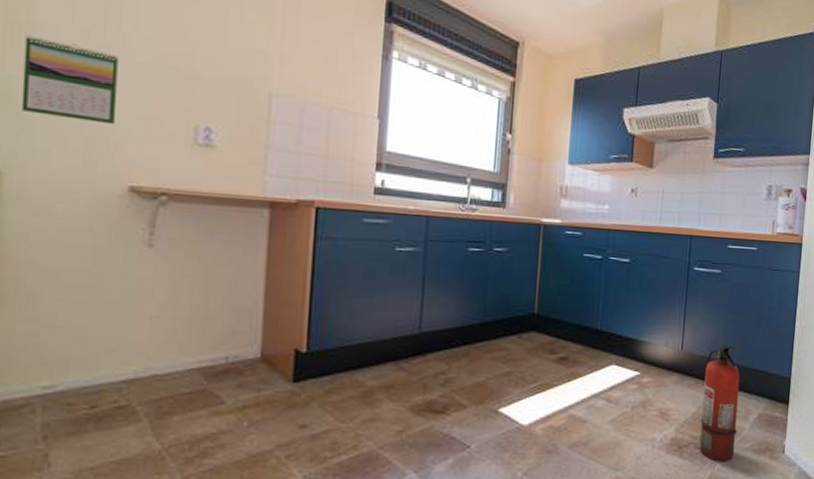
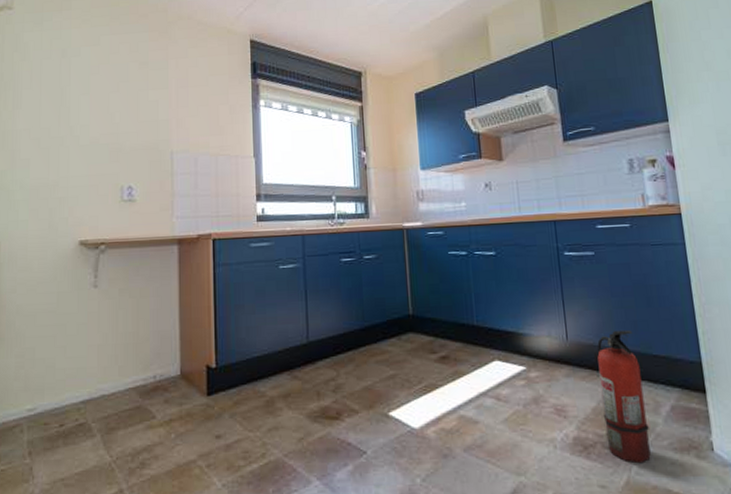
calendar: present [21,35,118,125] -> none [9,139,68,196]

